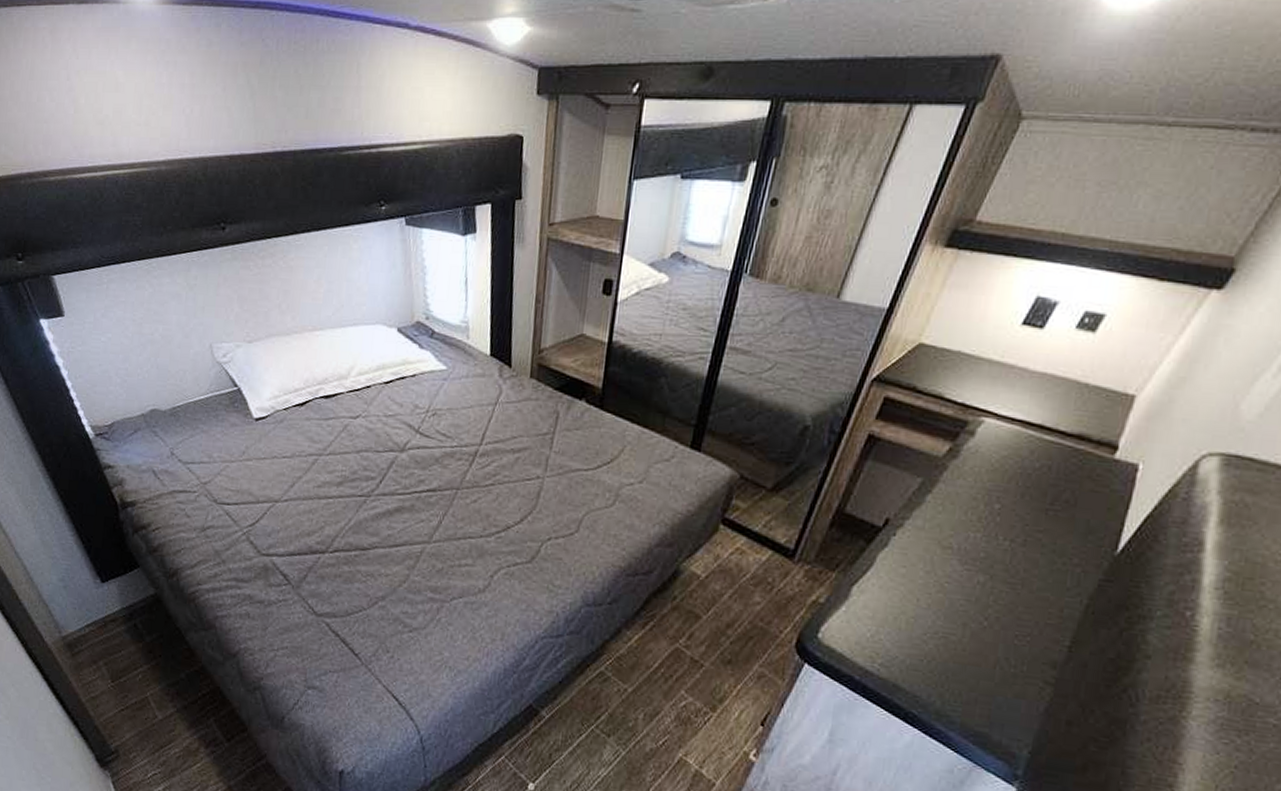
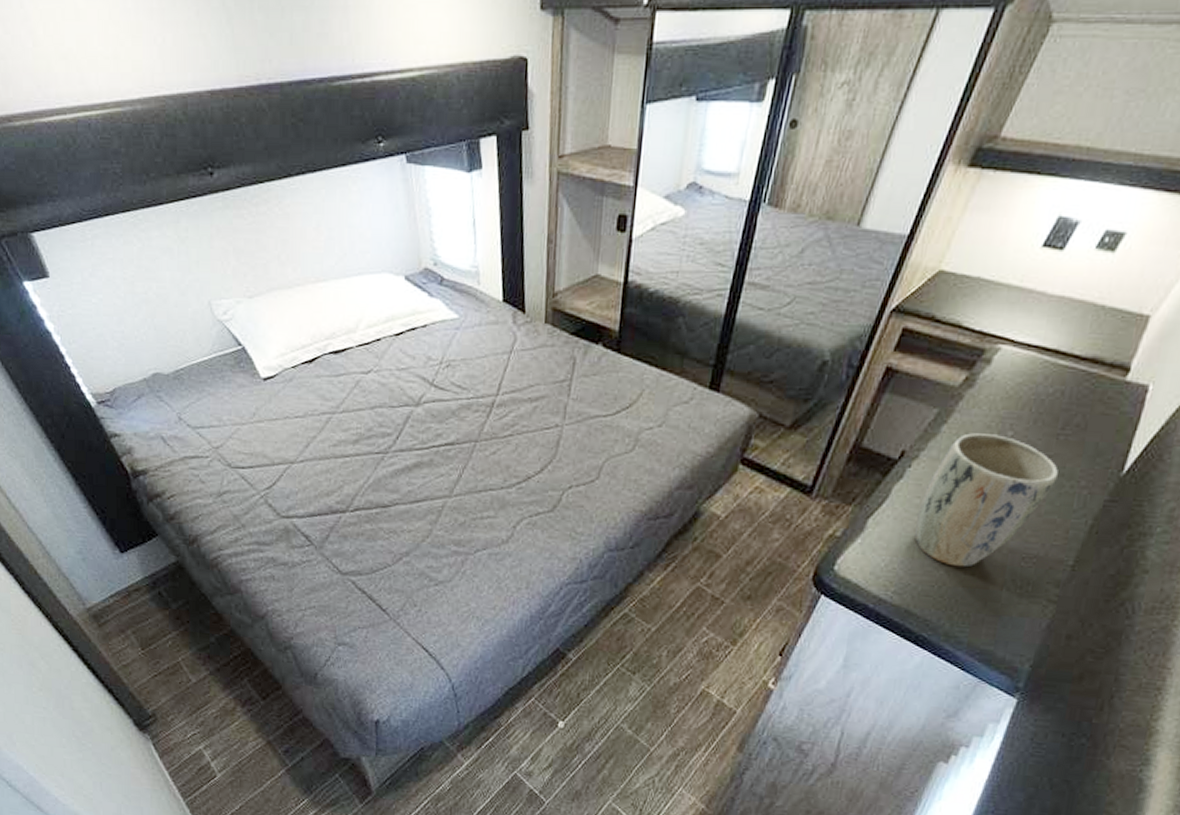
plant pot: none [901,504,1049,642] -> present [915,433,1058,567]

